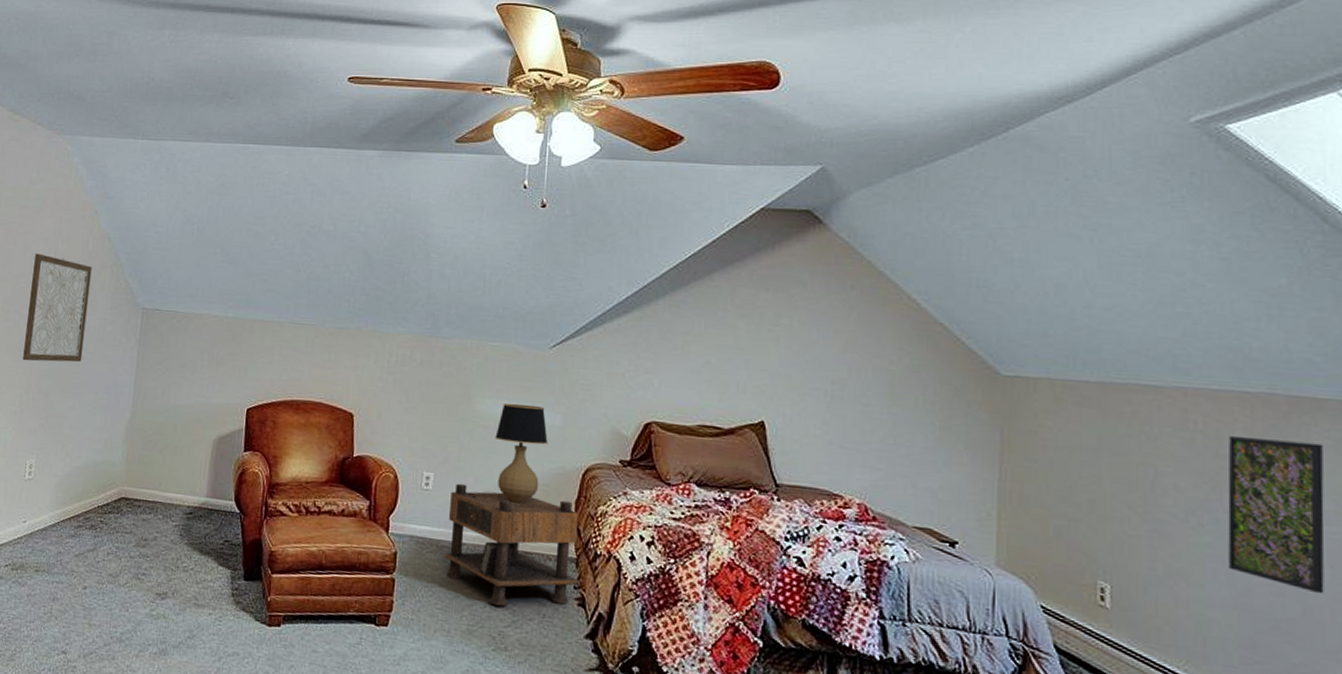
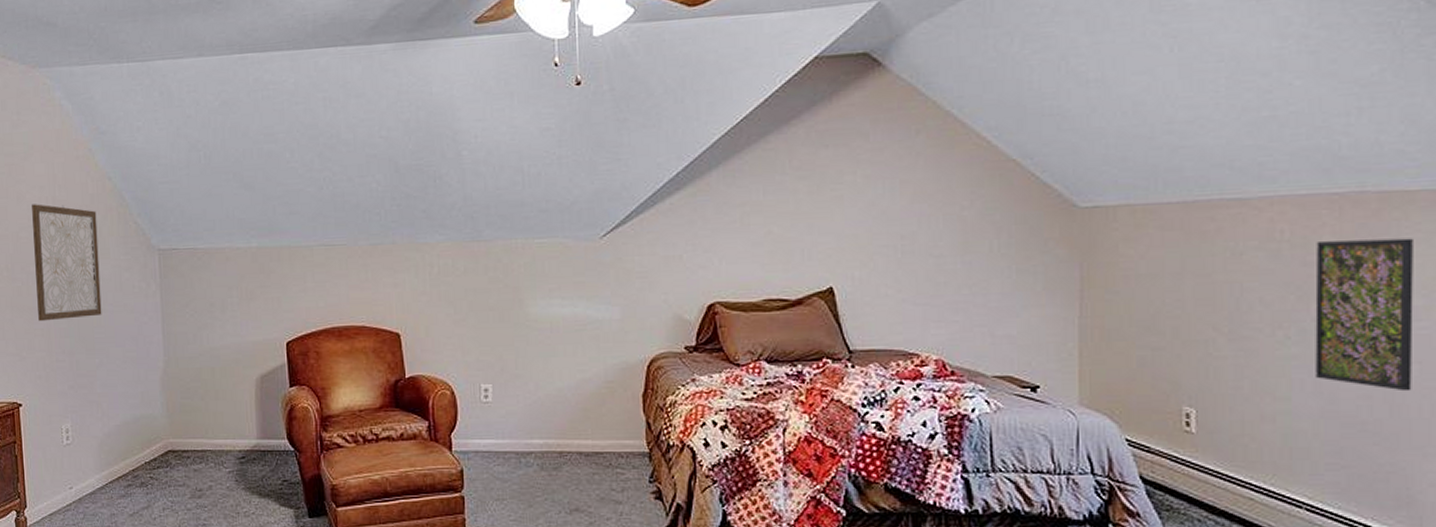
nightstand: present [445,483,579,607] -> none [512,391,653,510]
table lamp: present [471,403,549,503] -> none [533,300,609,406]

